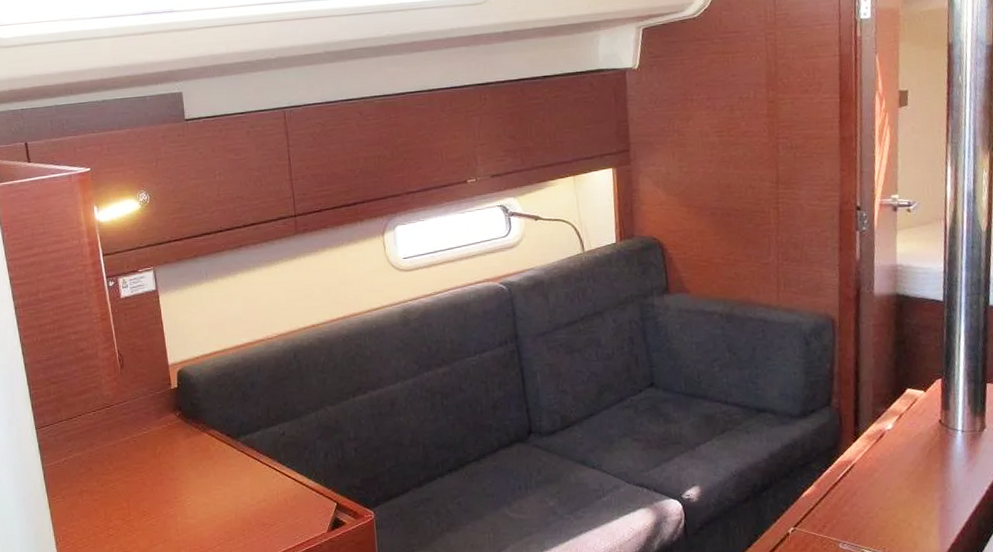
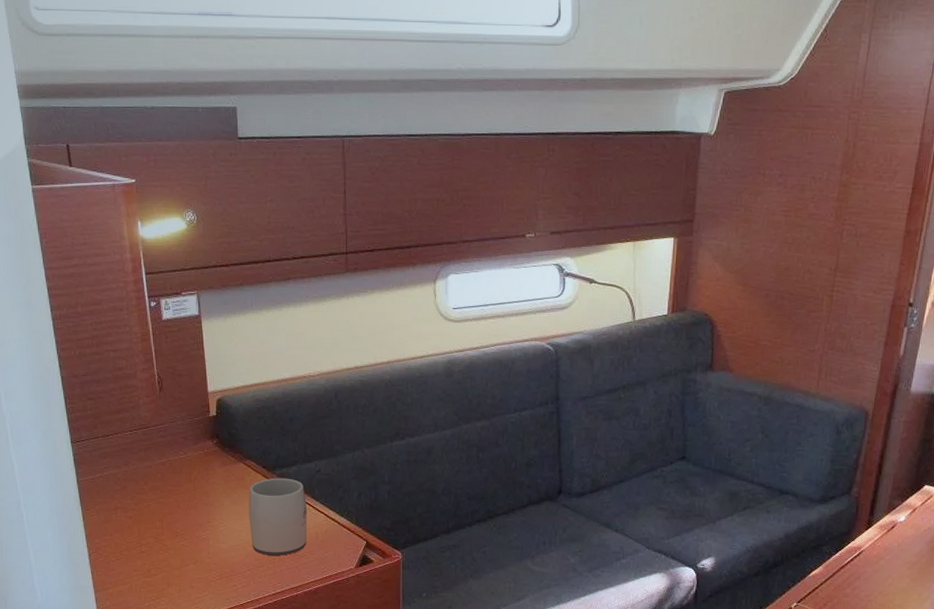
mug: none [214,444,276,527] -> present [248,478,307,556]

